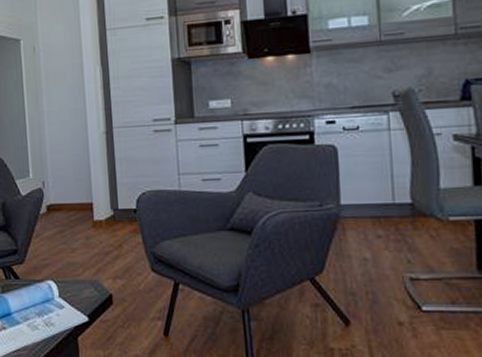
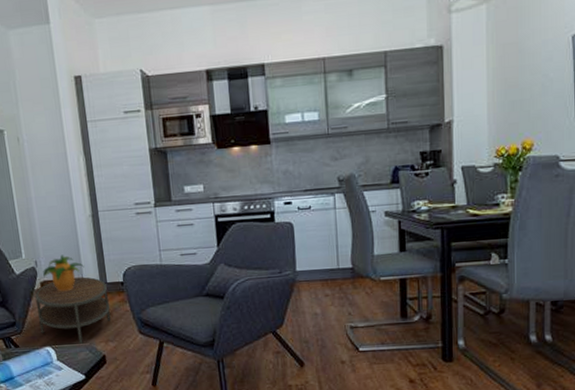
coffee table: none [40,201,121,282] -> present [35,277,111,346]
potted plant: none [50,175,94,216] -> present [43,254,84,291]

